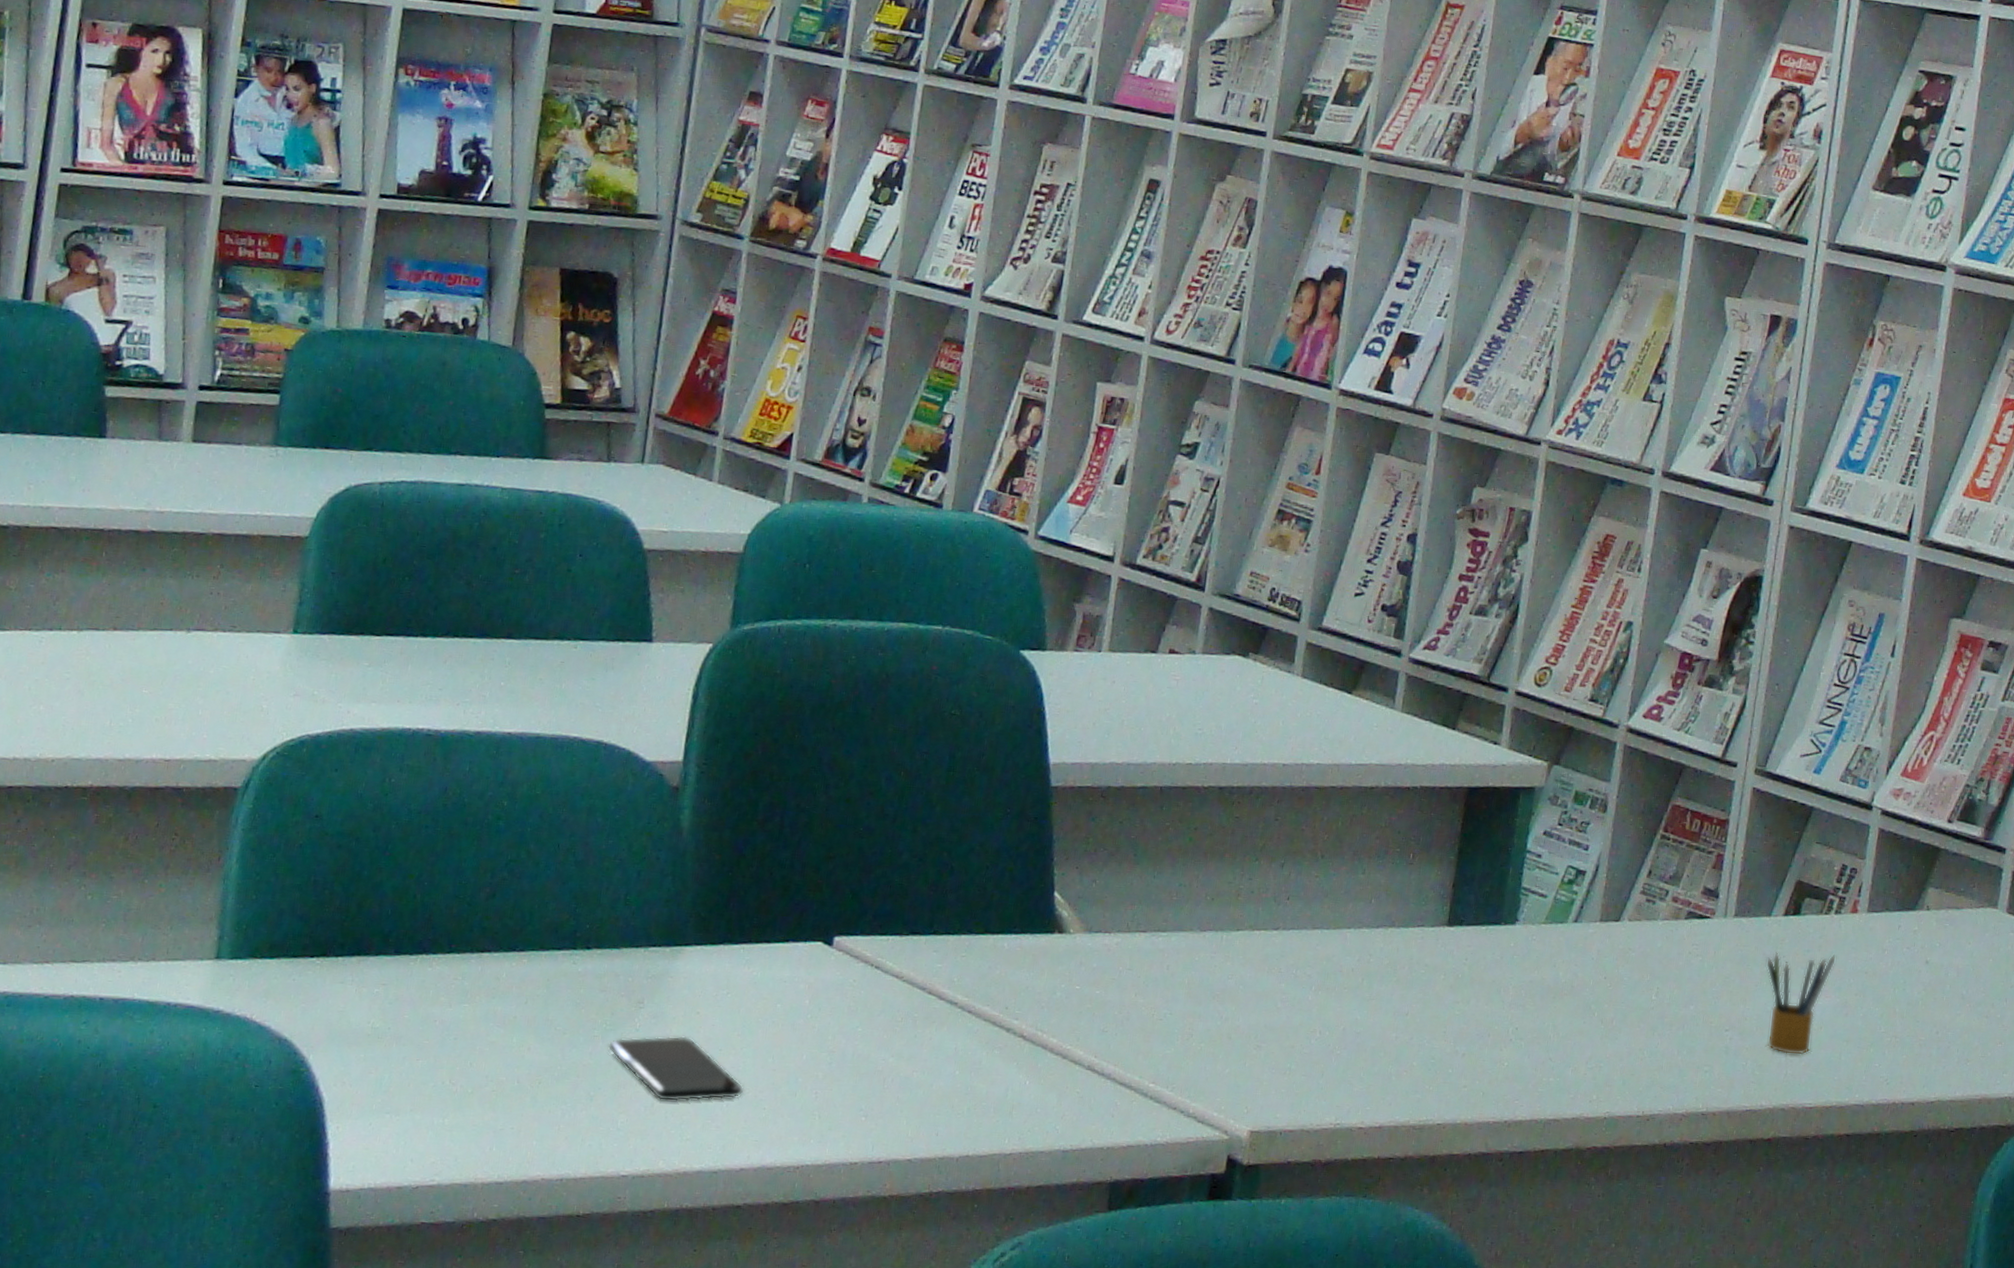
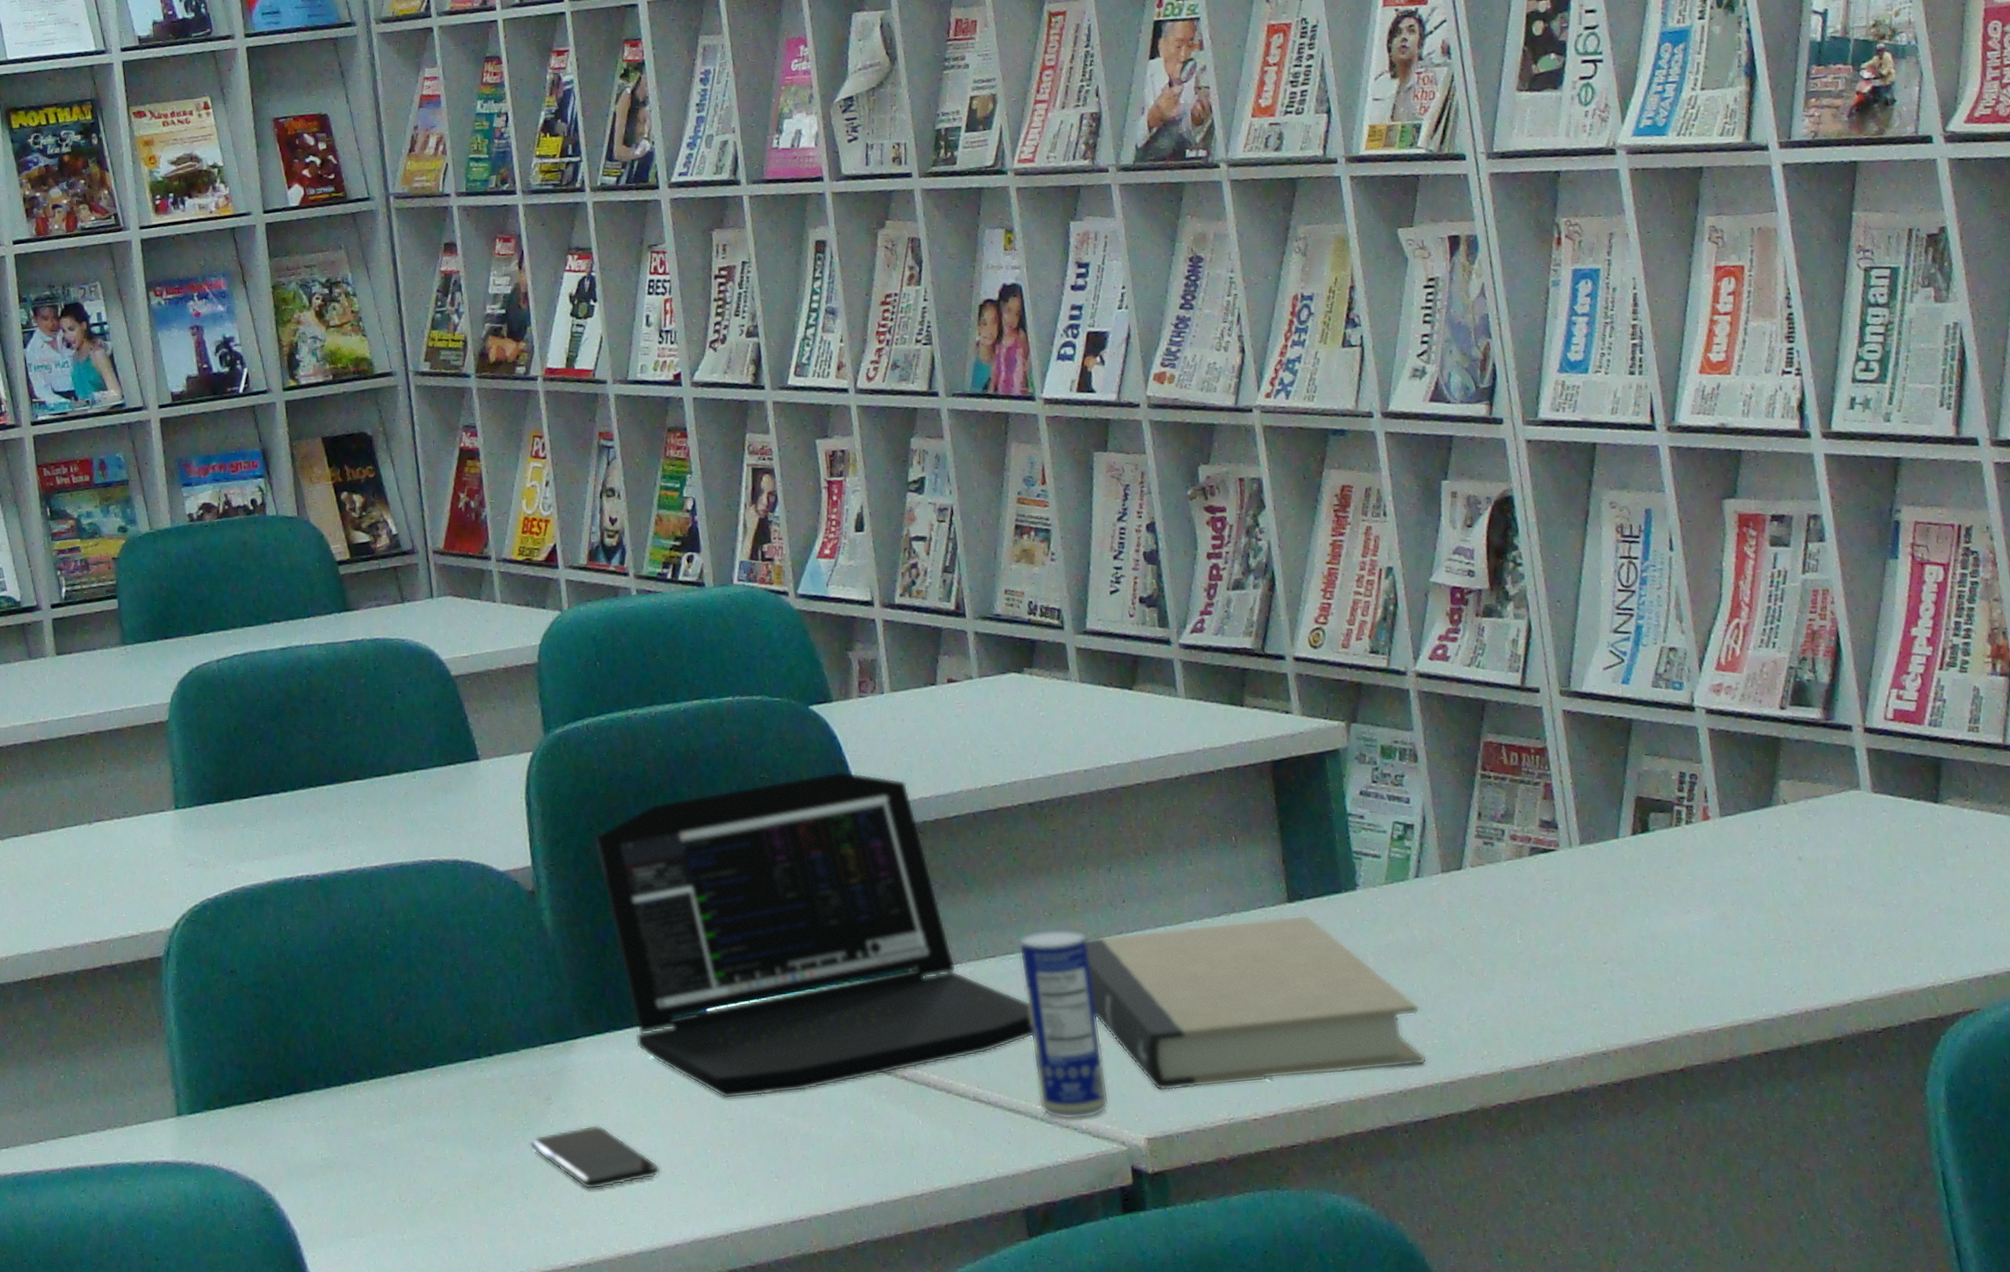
laptop: none [750,720,1168,1035] -> present [595,771,1034,1099]
beverage can: none [1153,911,1244,1104] -> present [1019,927,1110,1120]
book: none [1230,928,1545,1100] -> present [1084,914,1426,1091]
pencil box: present [1766,952,1837,1056] -> none [1626,867,1702,979]

